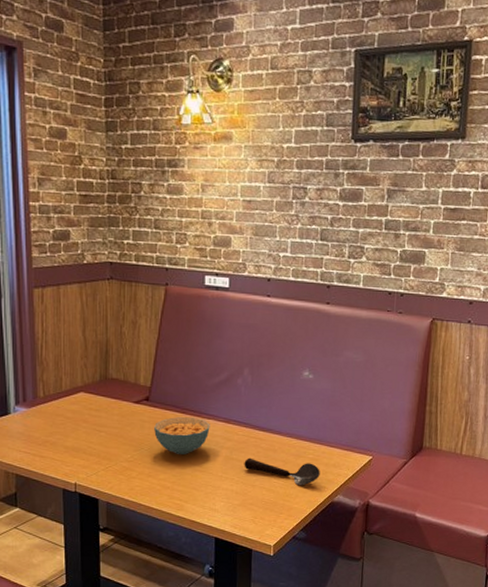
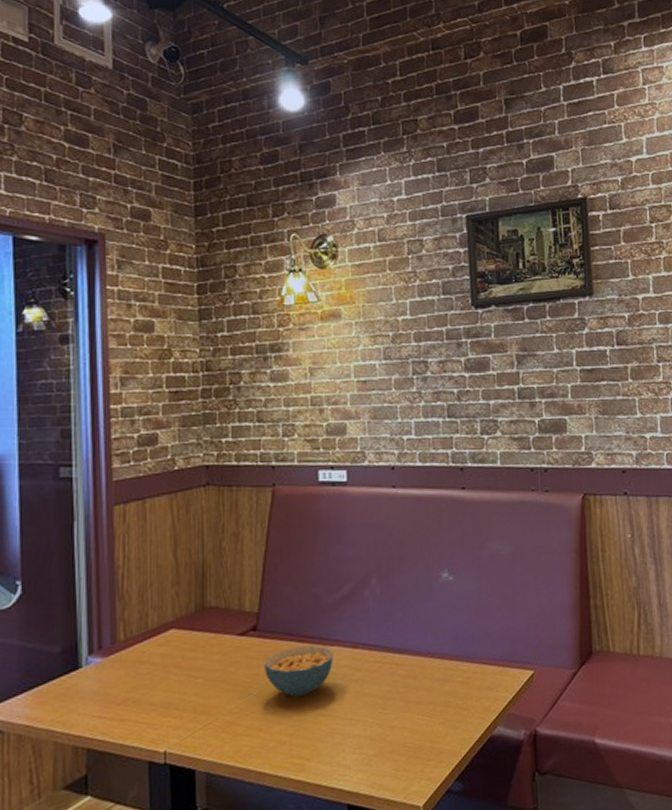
spoon: present [244,457,320,486] -> none [378,688,473,720]

